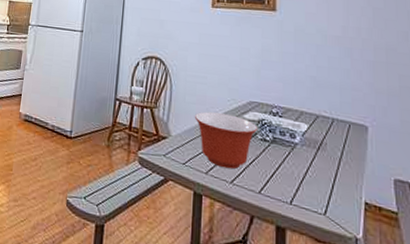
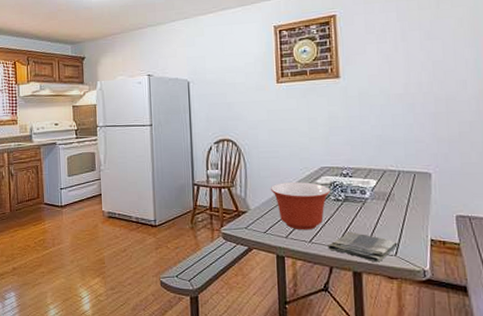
dish towel: none [250,177,328,220] -> present [328,231,398,263]

